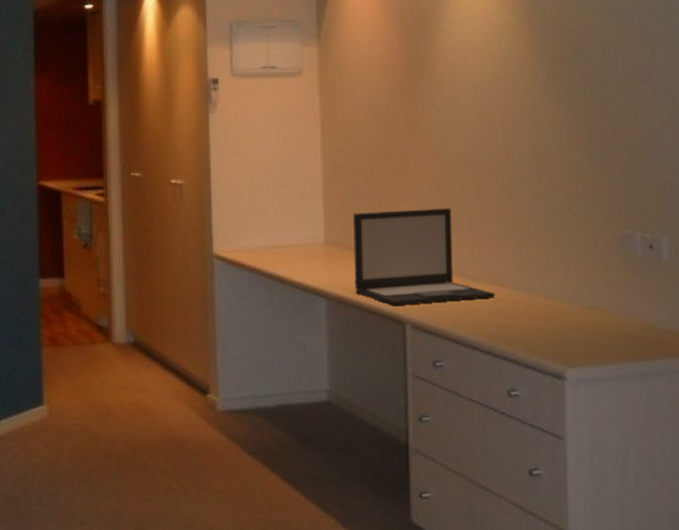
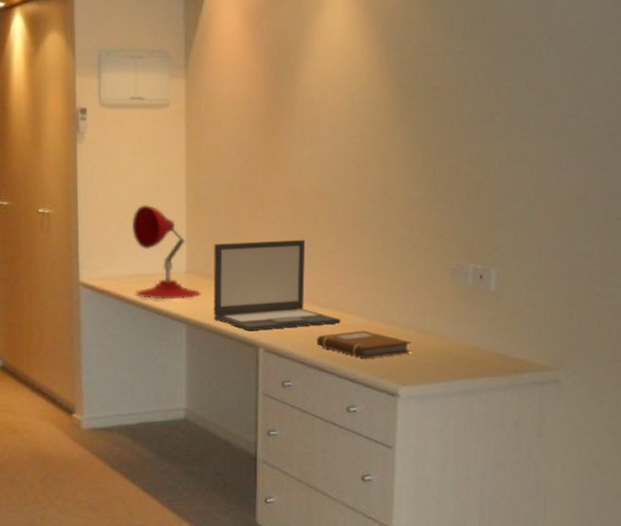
desk lamp: none [267,173,341,272] -> present [132,204,201,300]
notebook: none [469,305,577,336] -> present [317,330,411,358]

